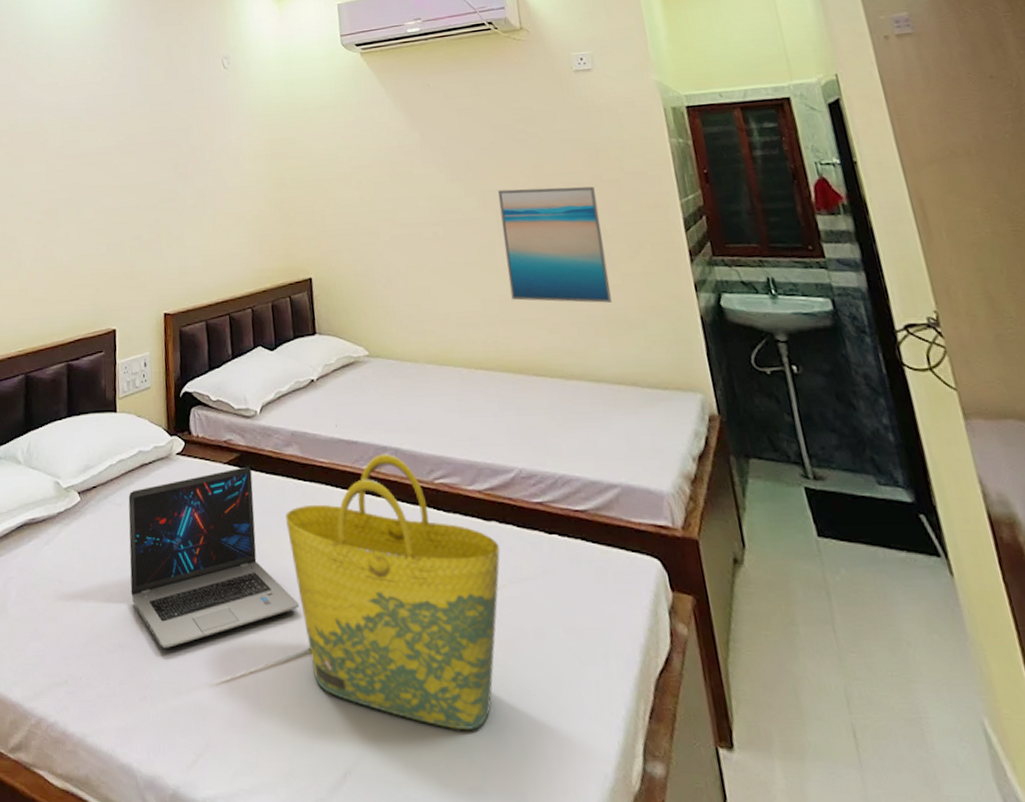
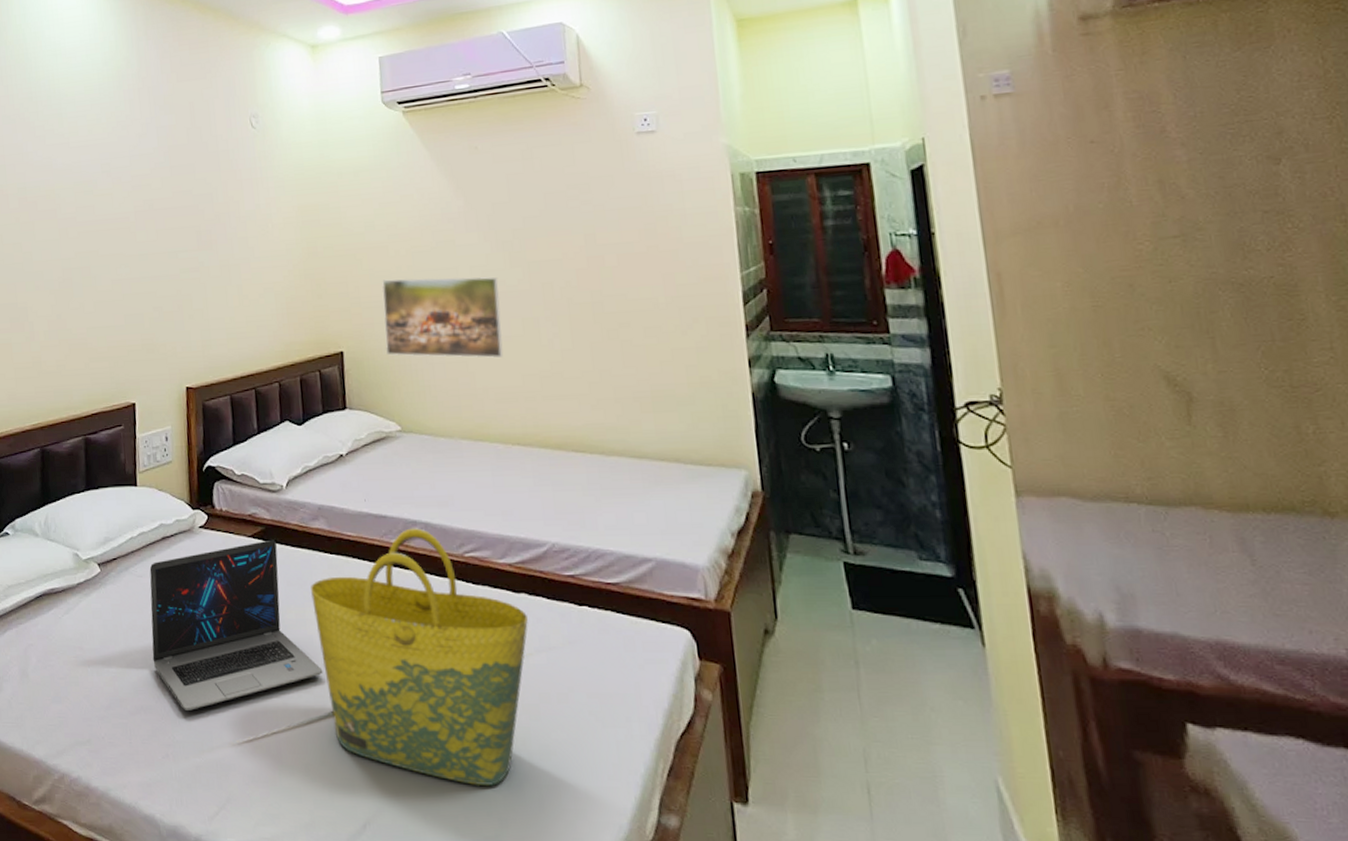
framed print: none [346,205,463,284] -> present [382,276,503,358]
wall art: present [497,186,612,303] -> none [545,257,660,379]

